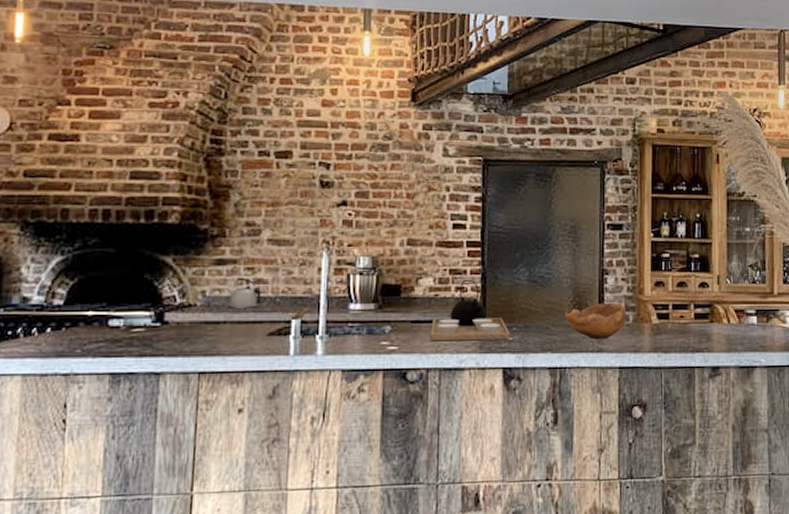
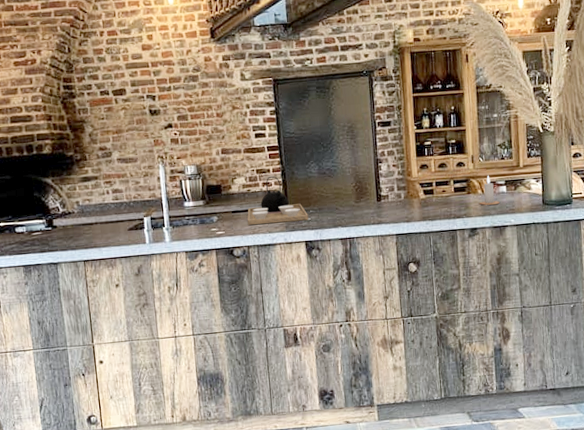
kettle: present [226,277,262,310] -> none [93,189,120,213]
wooden bowl: present [564,302,626,340] -> none [349,184,398,215]
candle: none [723,301,748,338] -> present [478,175,500,205]

